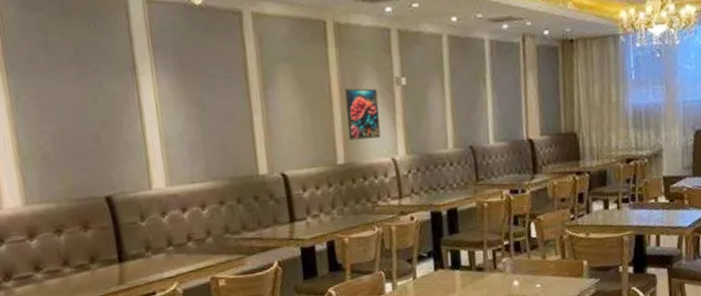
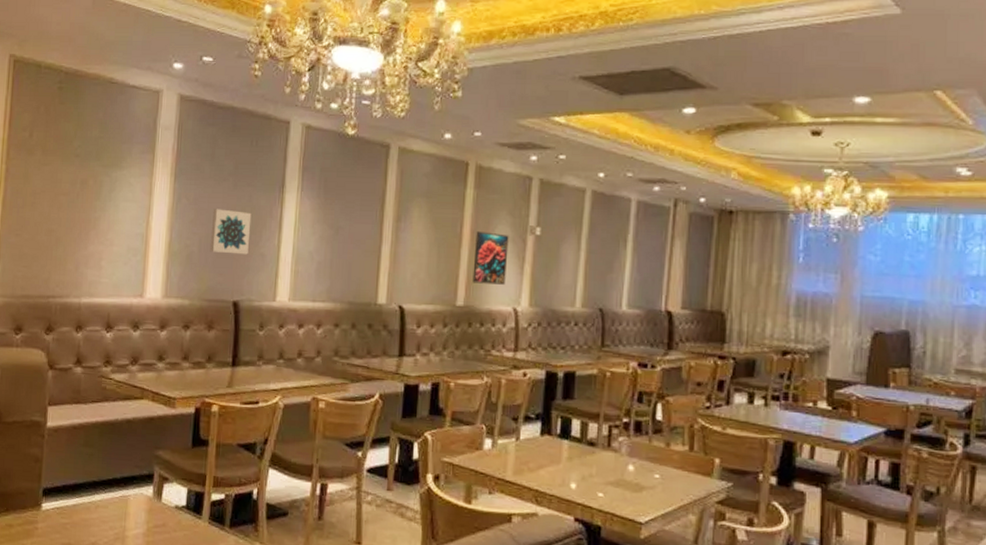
wall art: none [60,101,111,149] -> present [210,208,252,255]

